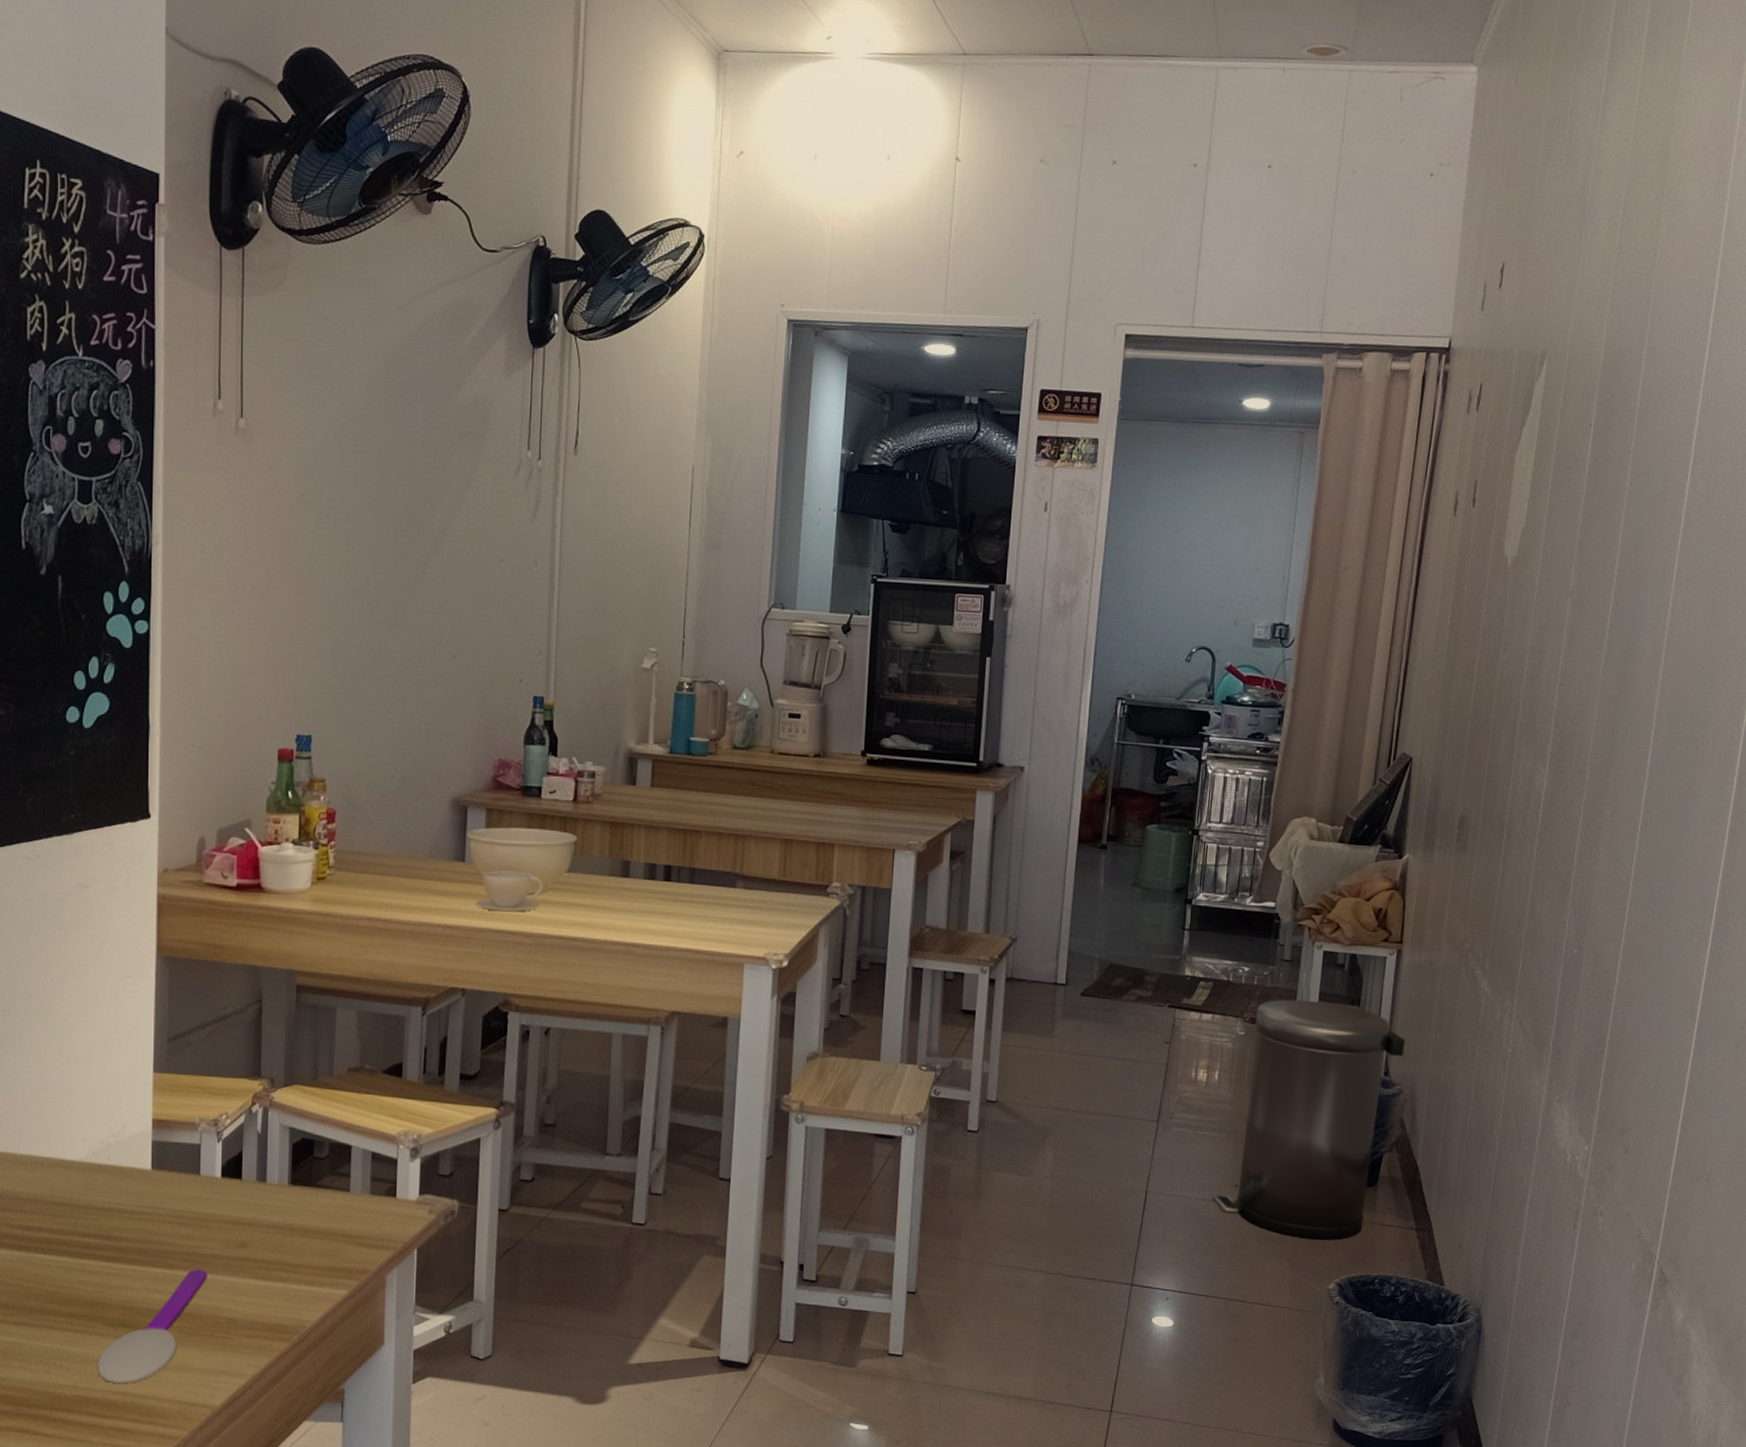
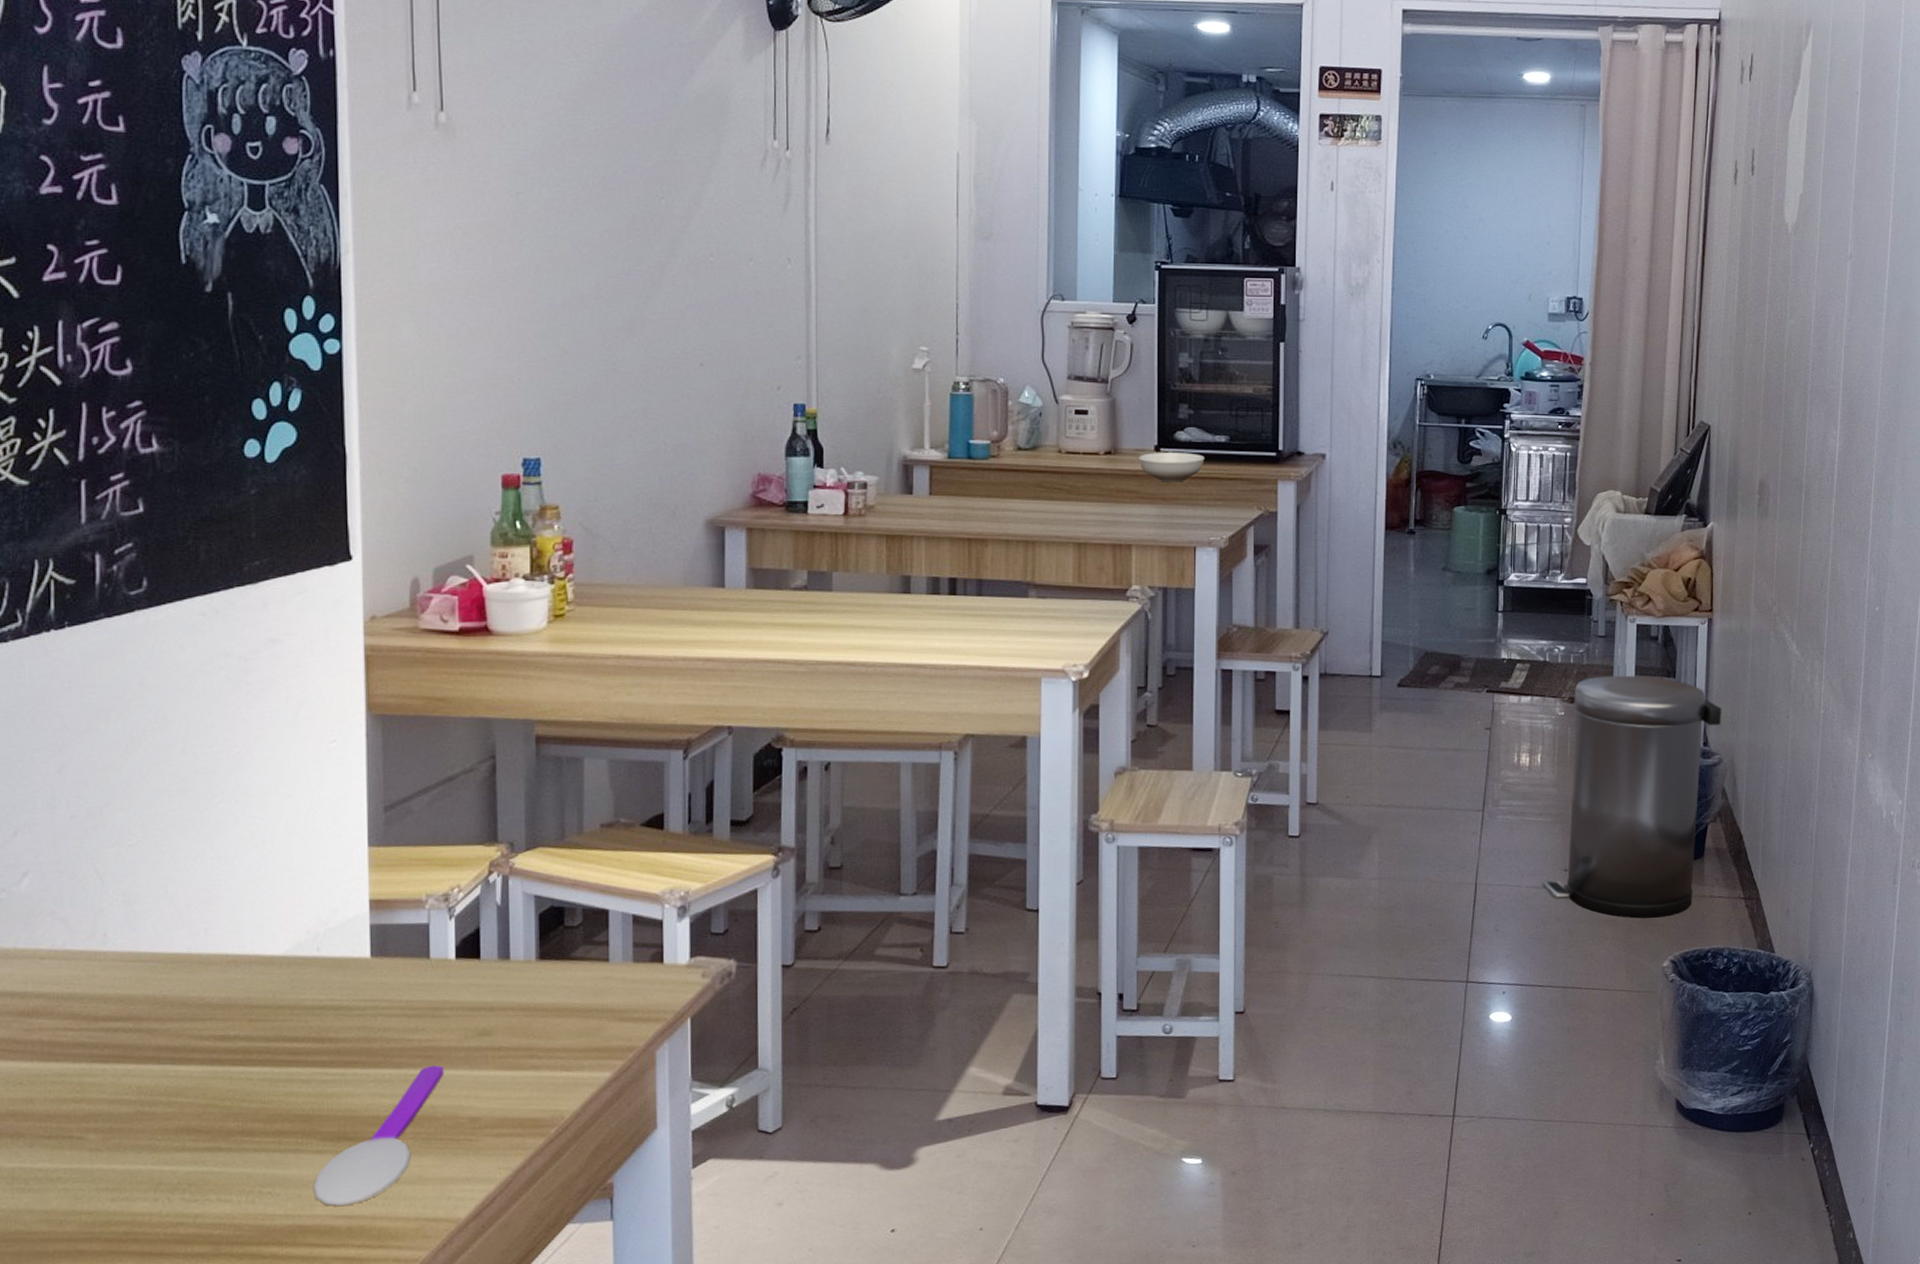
soup bowl: present [466,827,578,894] -> none [724,547,851,618]
teacup: present [475,870,543,912] -> none [739,594,815,640]
bowl: none [845,757,908,787] -> present [1138,453,1205,482]

